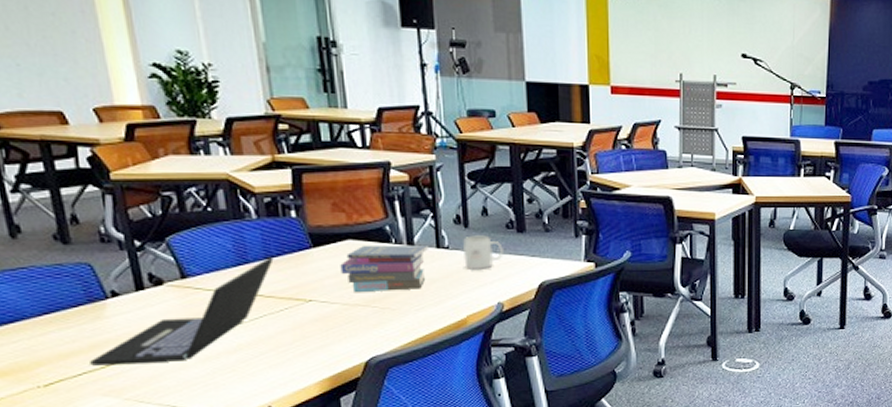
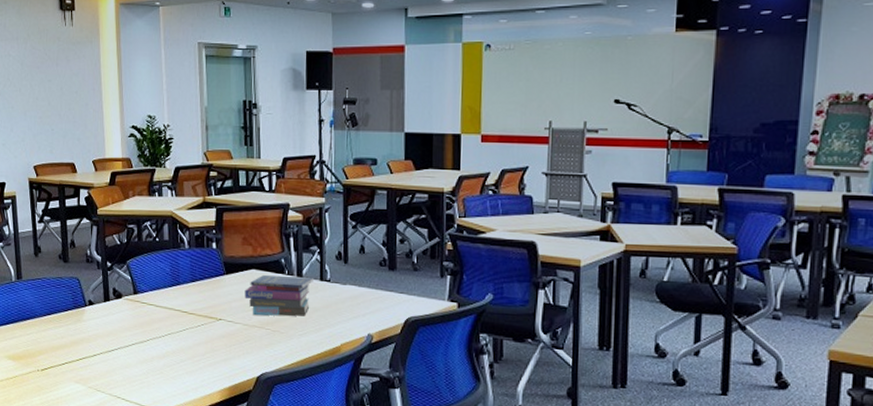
laptop: present [90,257,274,366] -> none [70,281,197,361]
mug: present [463,235,504,271] -> none [342,271,376,303]

